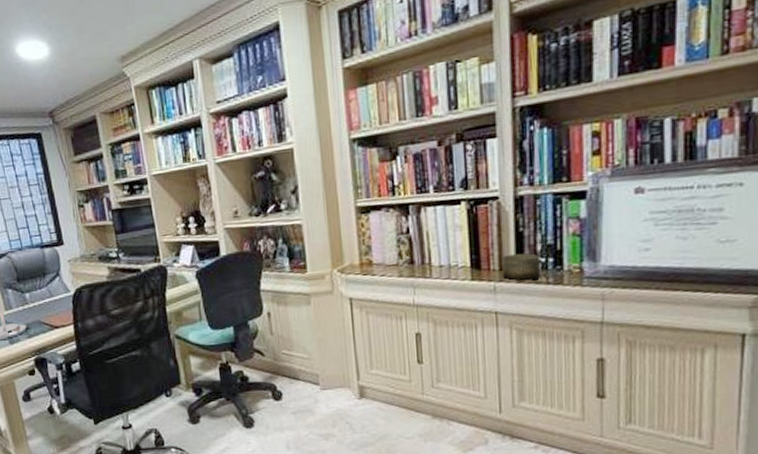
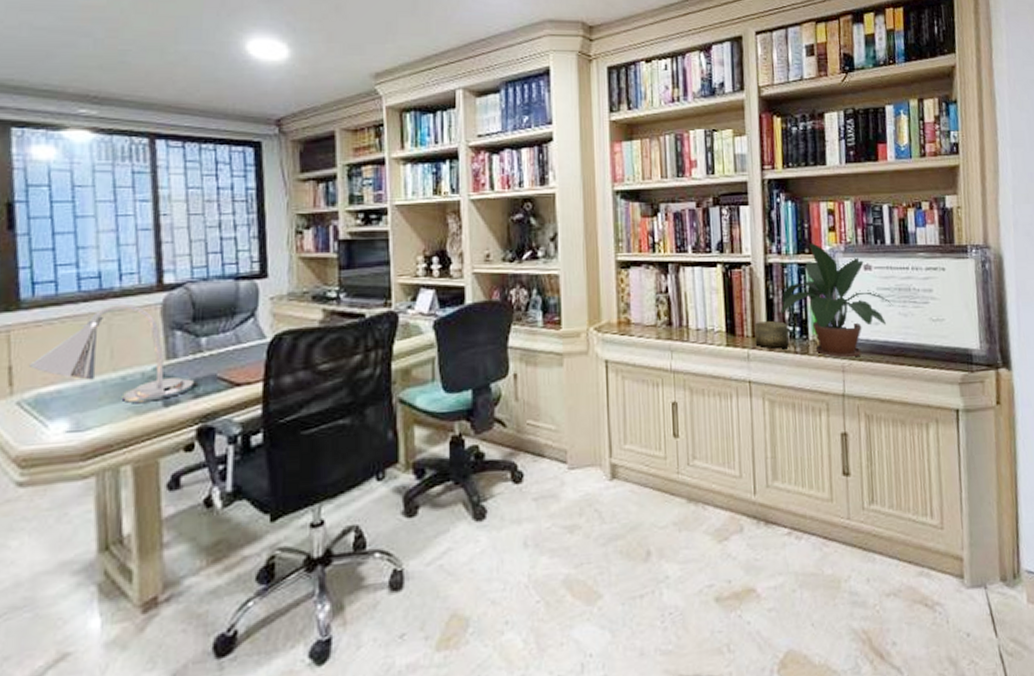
potted plant: none [531,170,670,287] -> present [780,243,894,358]

